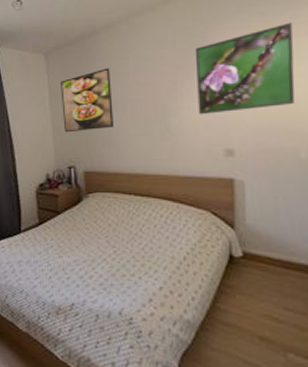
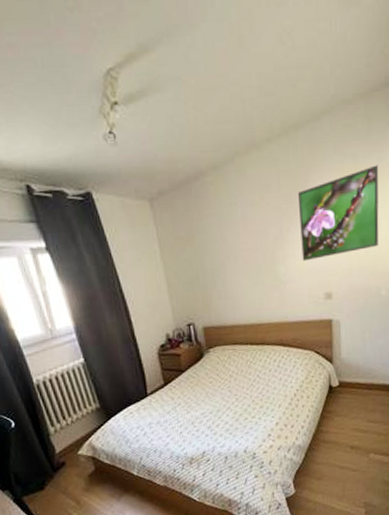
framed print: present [61,68,115,133] -> none [170,215,228,289]

